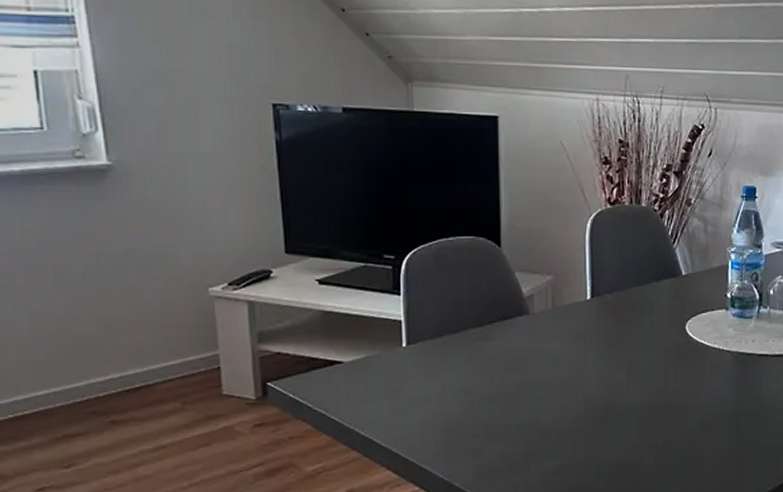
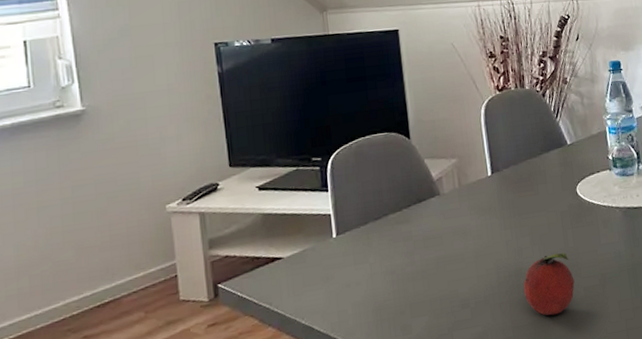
fruit: none [612,392,670,457] -> present [523,253,575,316]

